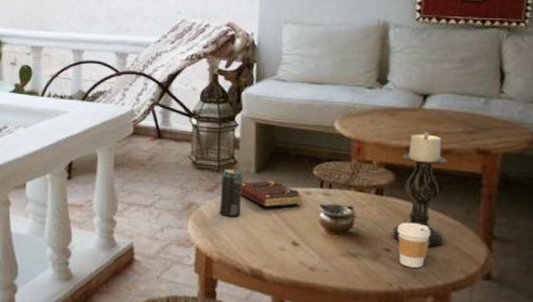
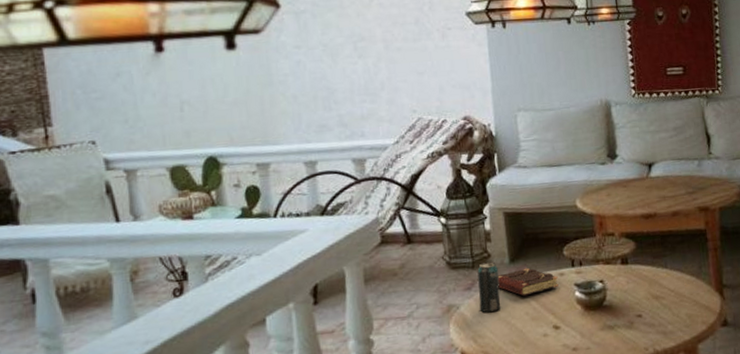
candle holder: present [392,132,447,247] -> none [638,198,686,305]
coffee cup: present [396,222,431,268] -> none [644,284,674,329]

